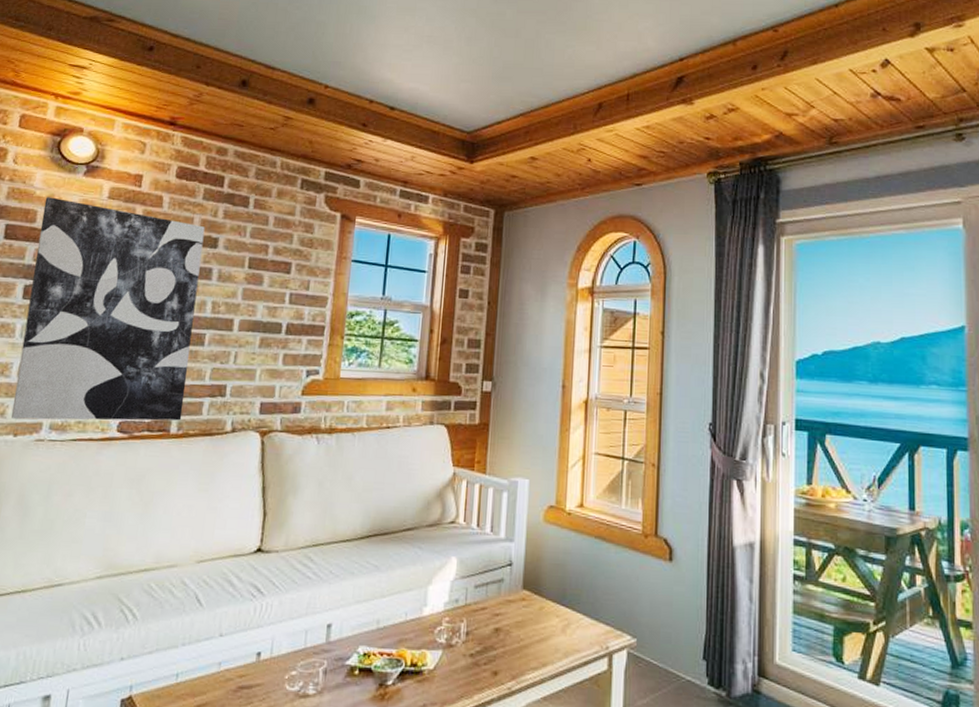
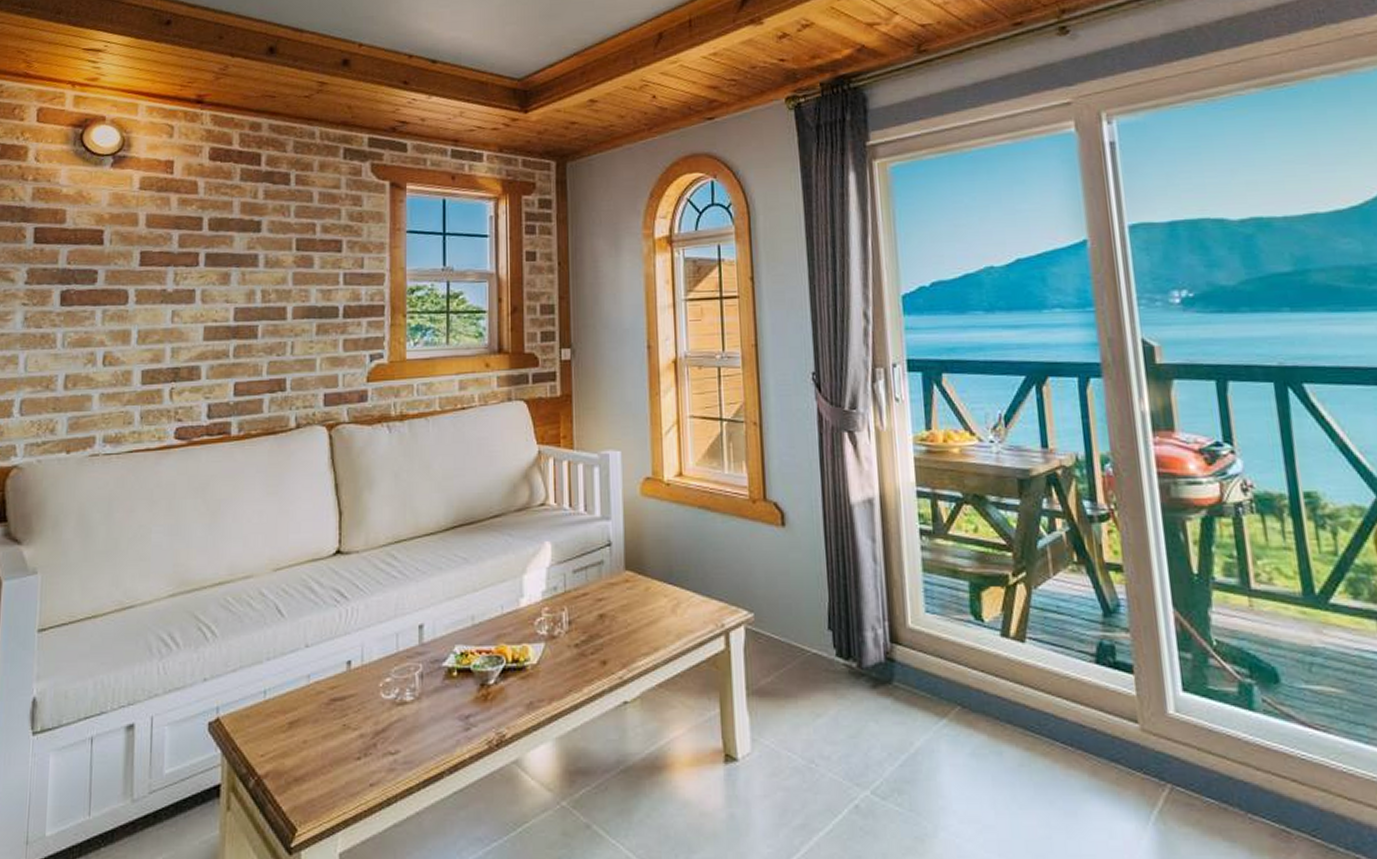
wall art: present [10,197,205,421] -> none [61,194,246,436]

